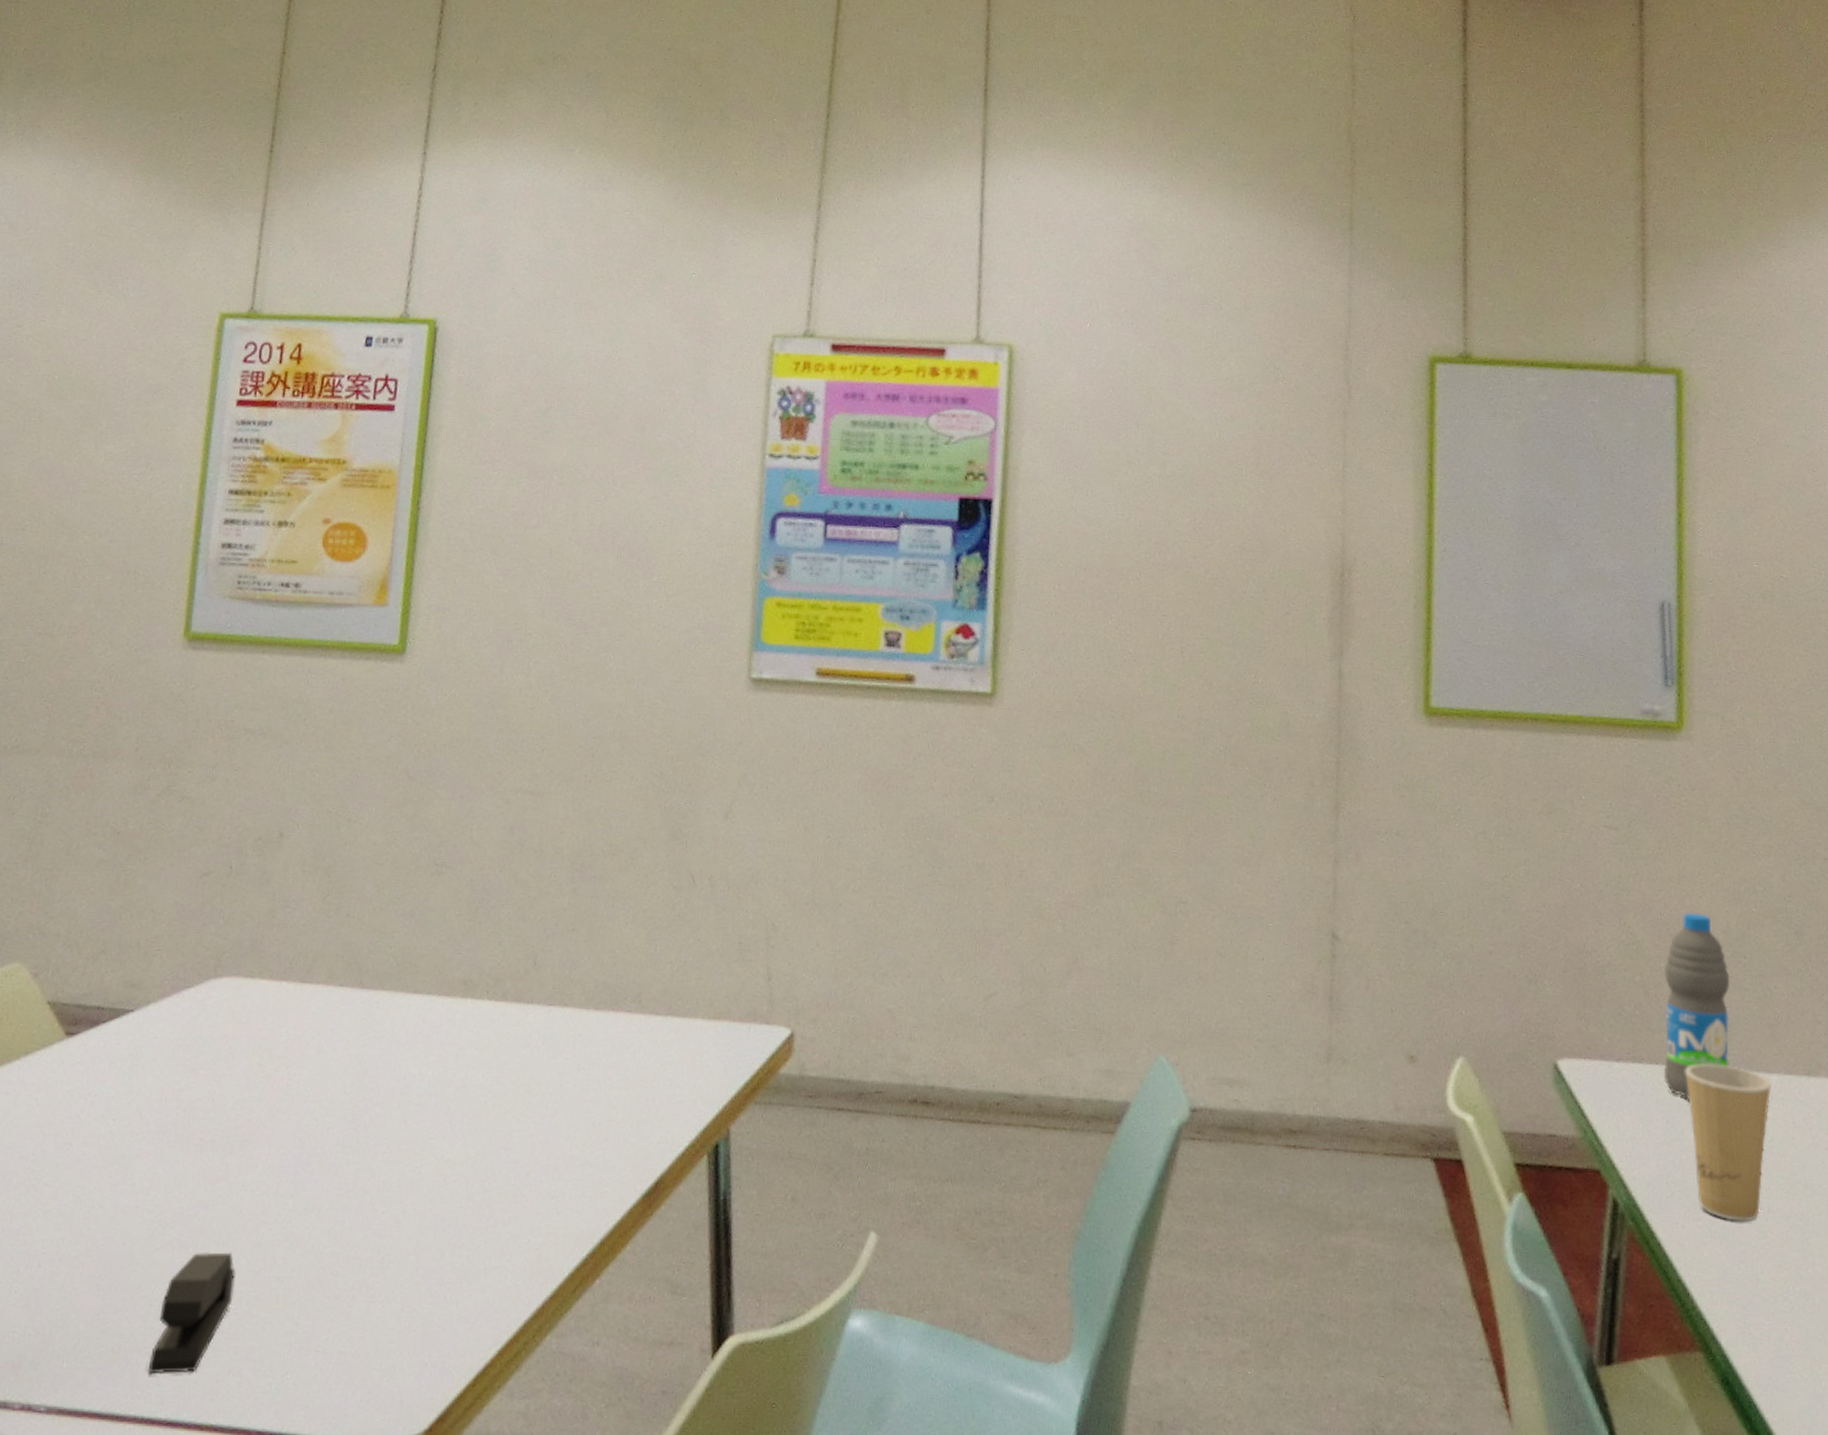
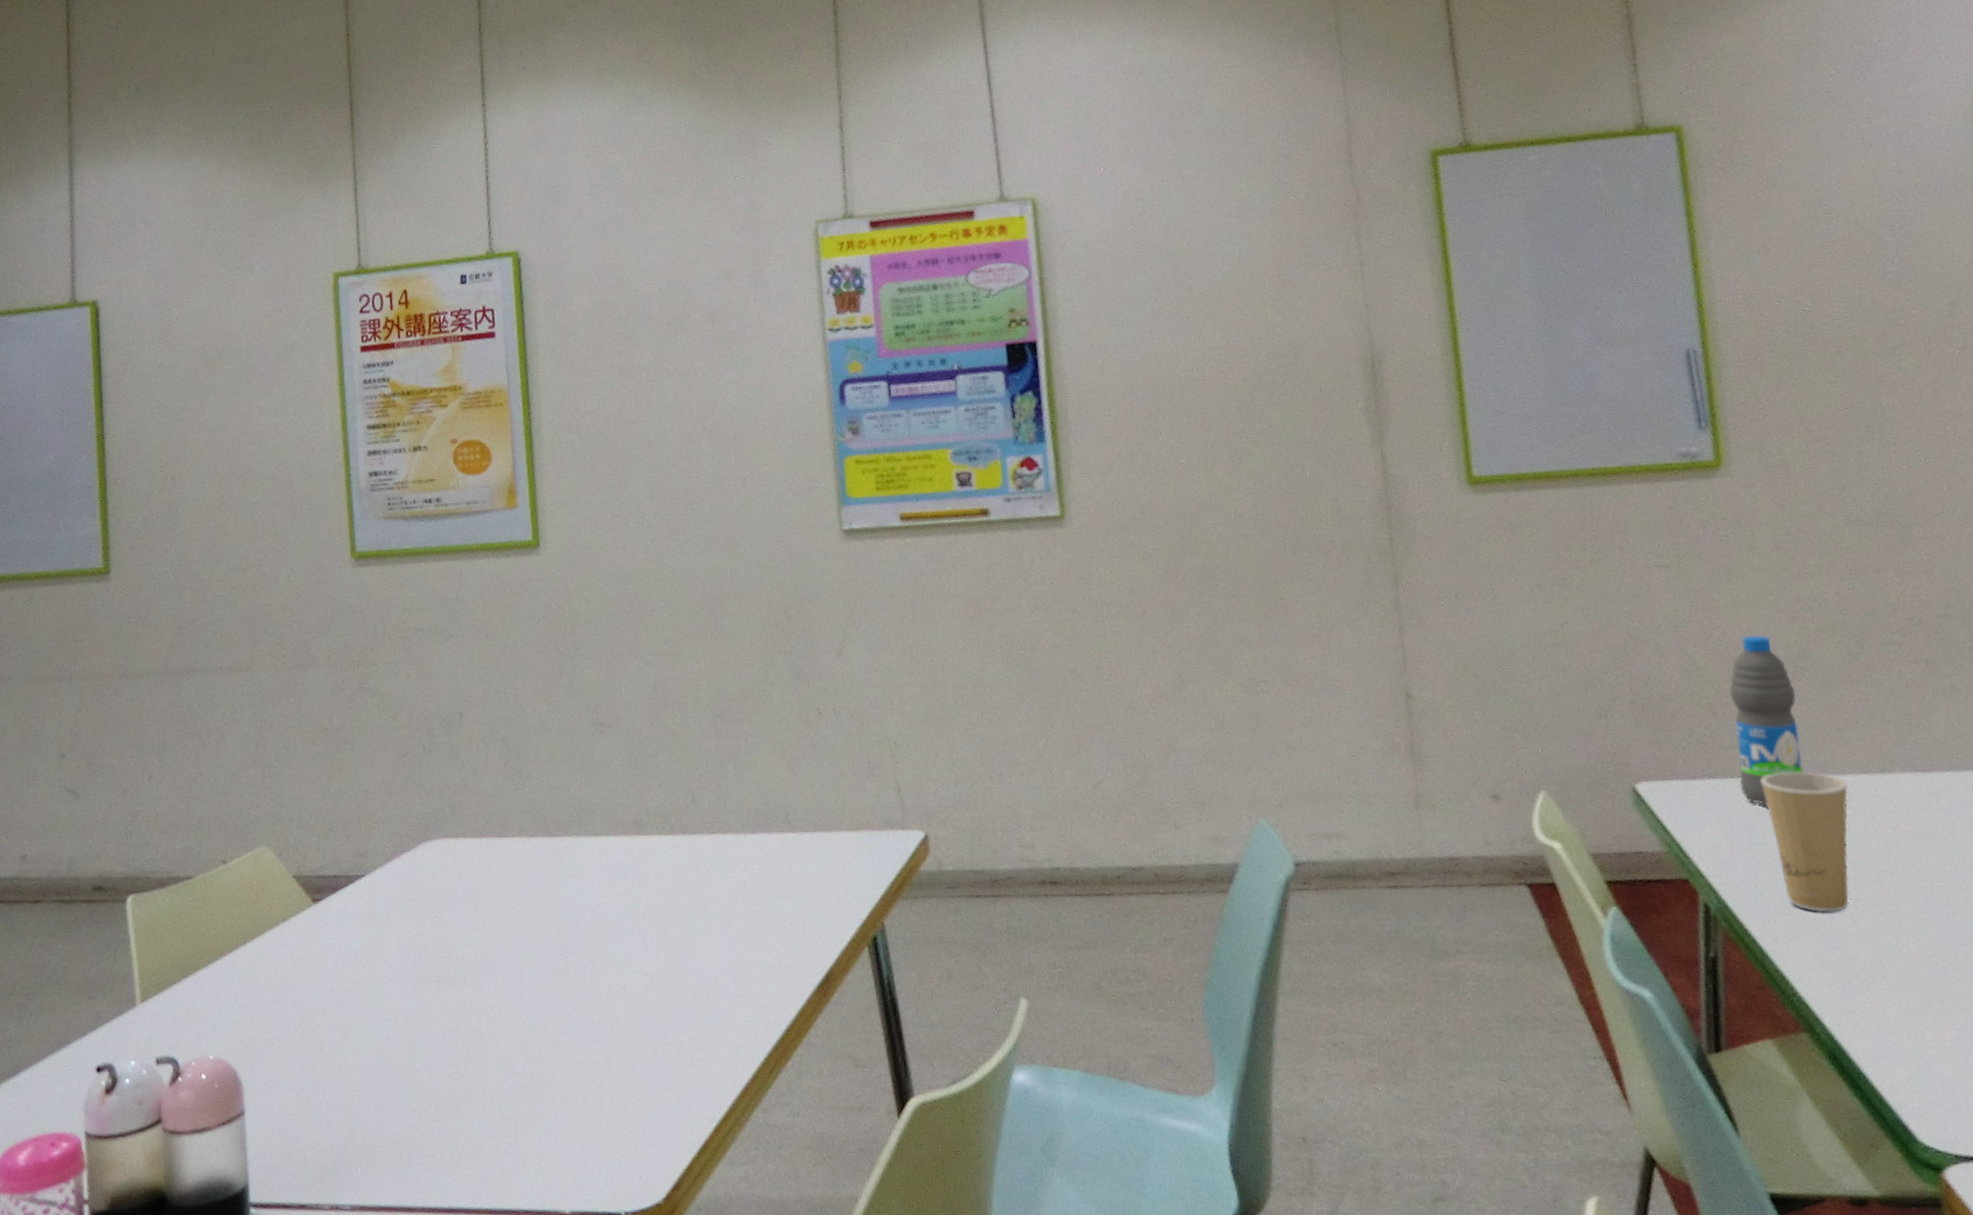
stapler: present [149,1252,236,1373] -> none [427,1067,487,1171]

